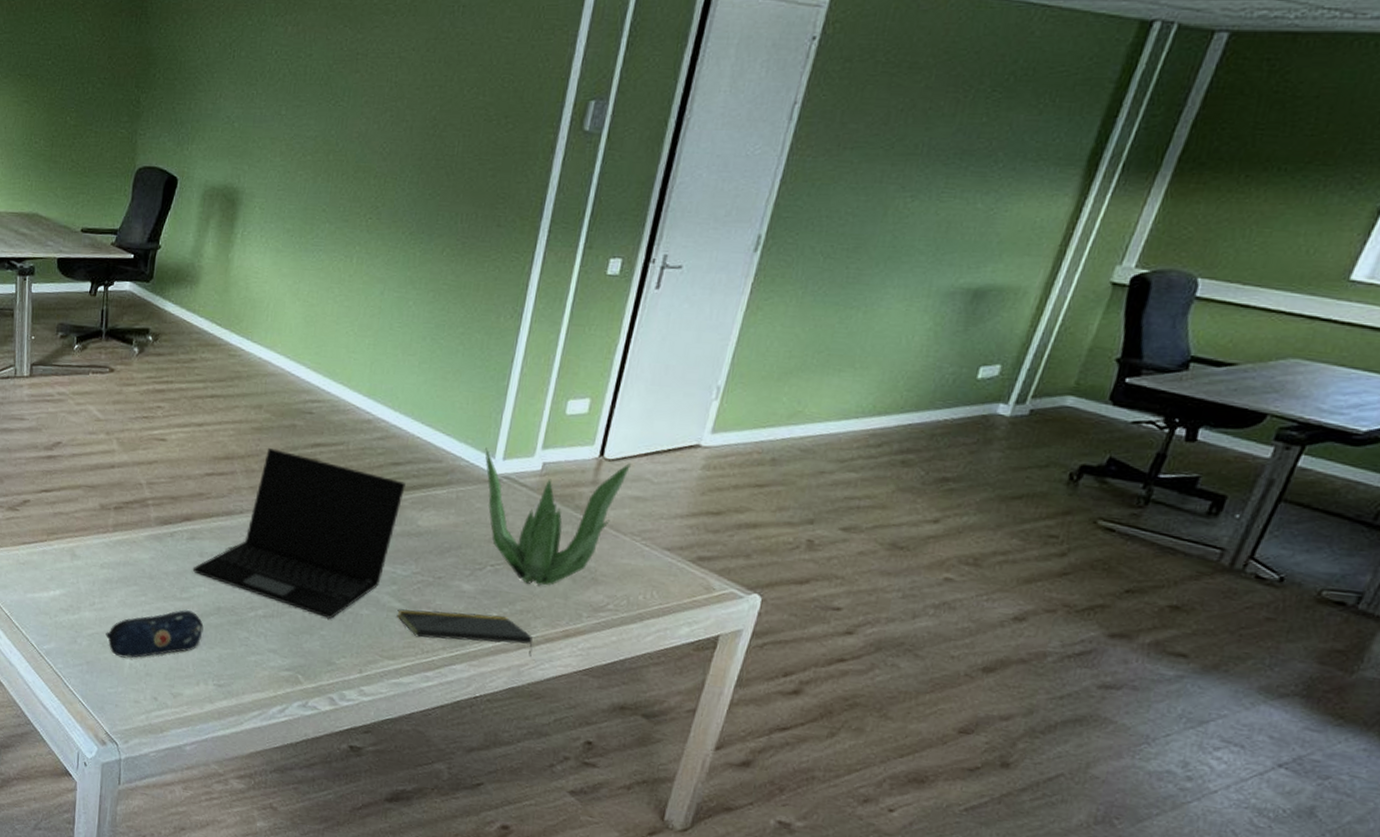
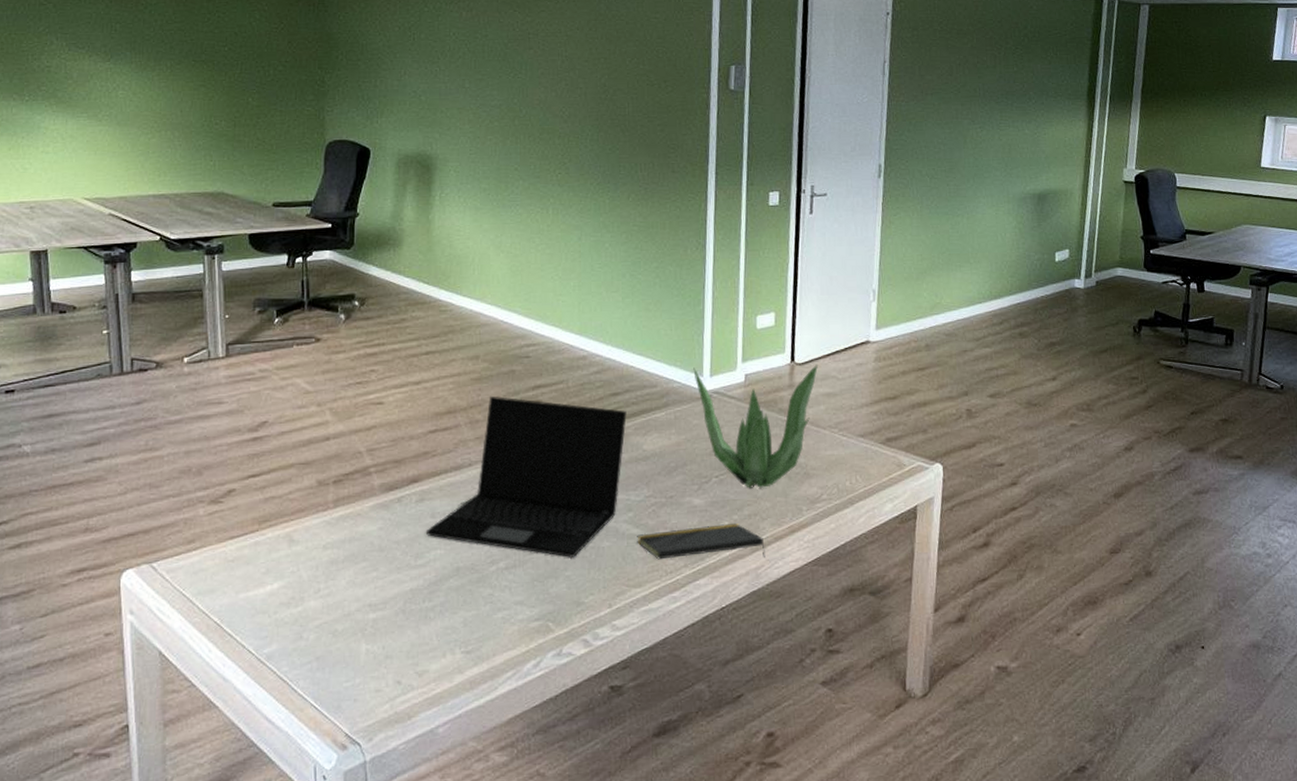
pencil case: present [105,610,204,659] -> none [335,577,444,644]

